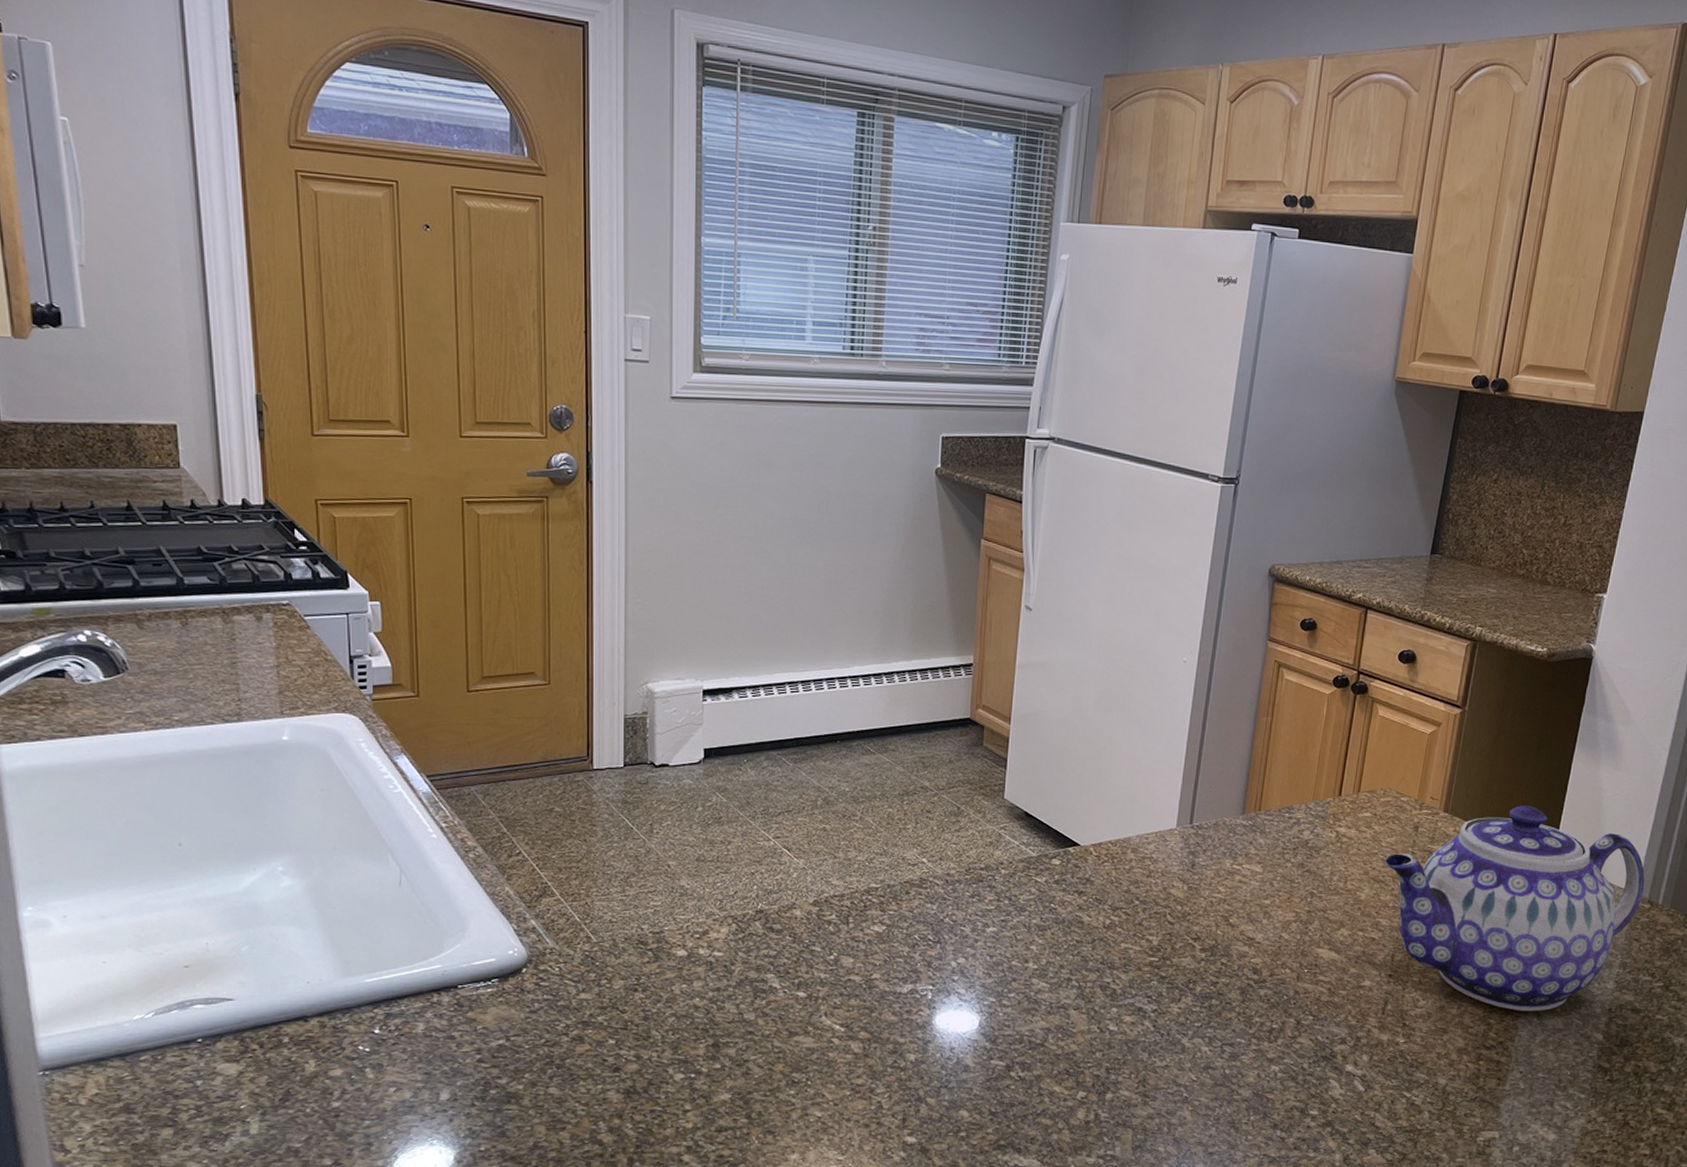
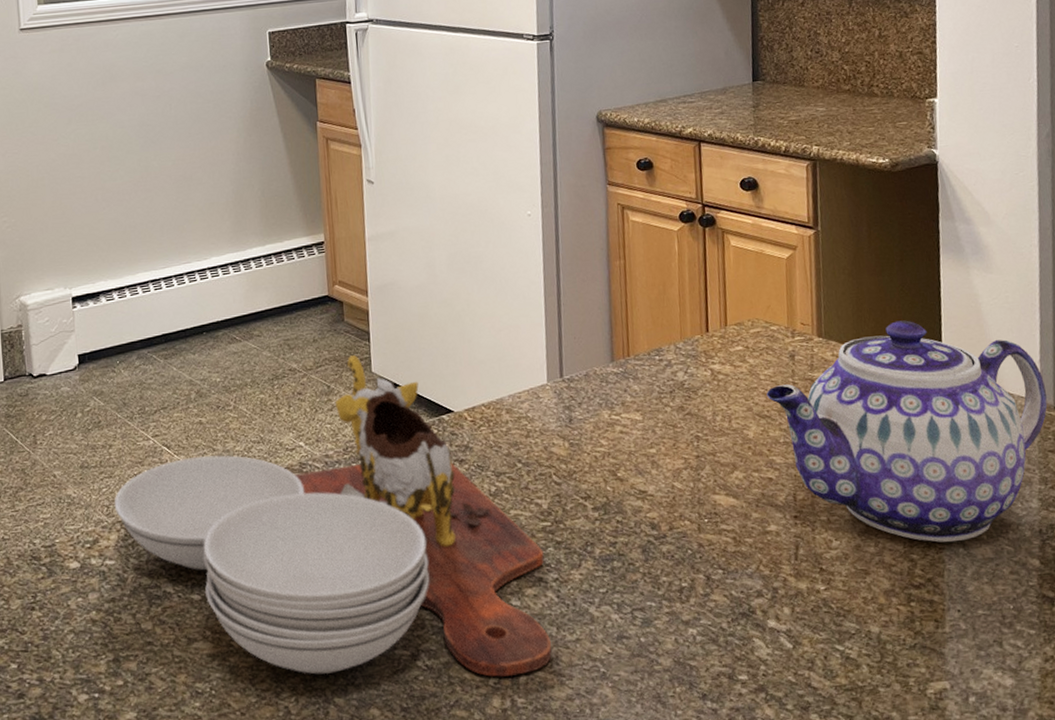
cutting board: none [727,780,1147,1093] -> present [114,355,552,677]

